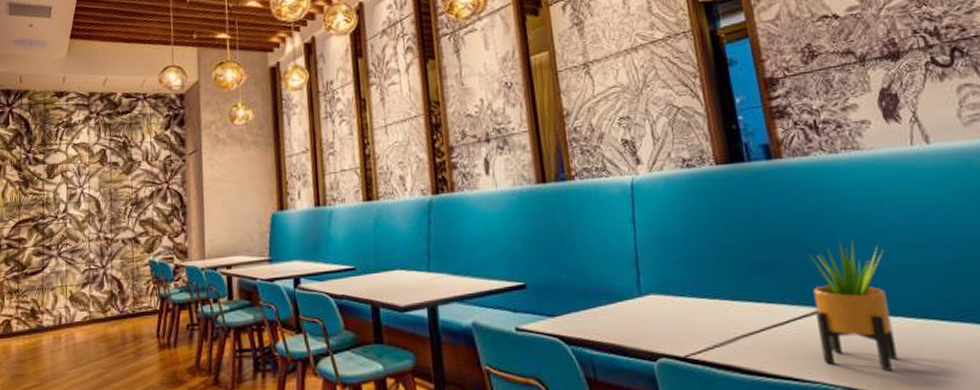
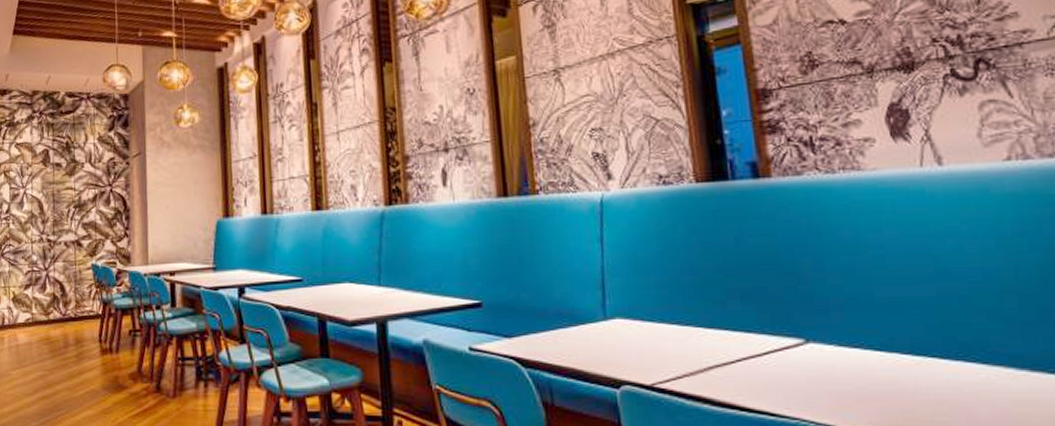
potted plant: present [809,239,898,371] -> none [795,267,888,410]

